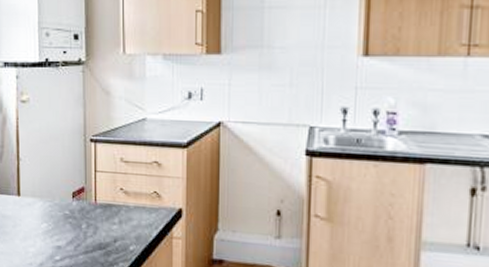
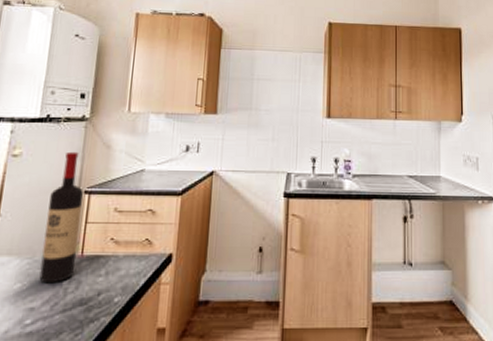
wine bottle: none [60,98,91,227] -> present [39,151,84,284]

